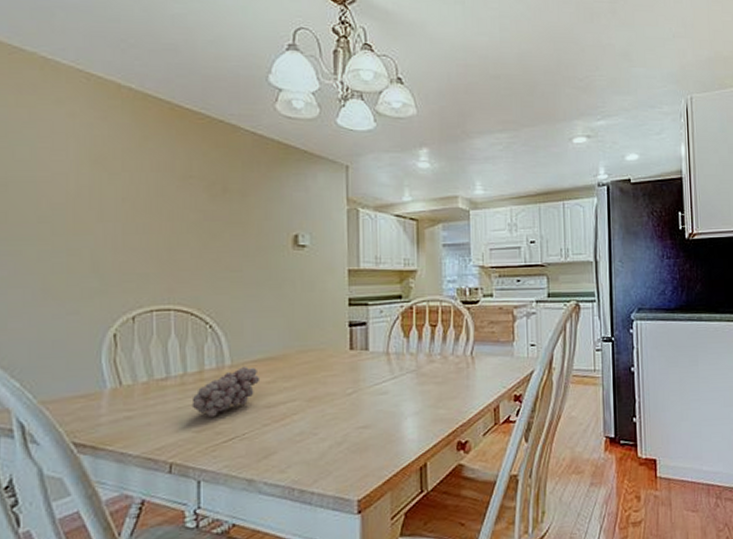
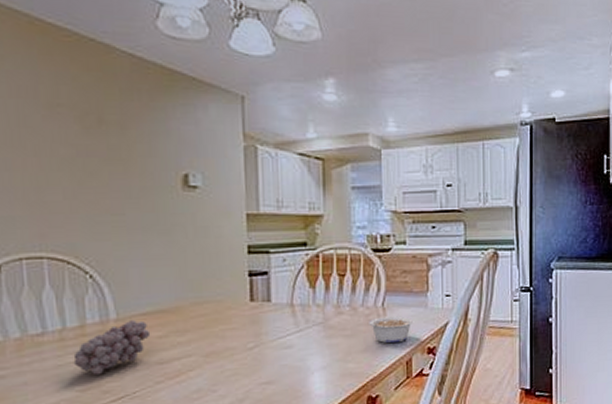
legume: none [459,364,501,391] -> present [369,316,414,344]

